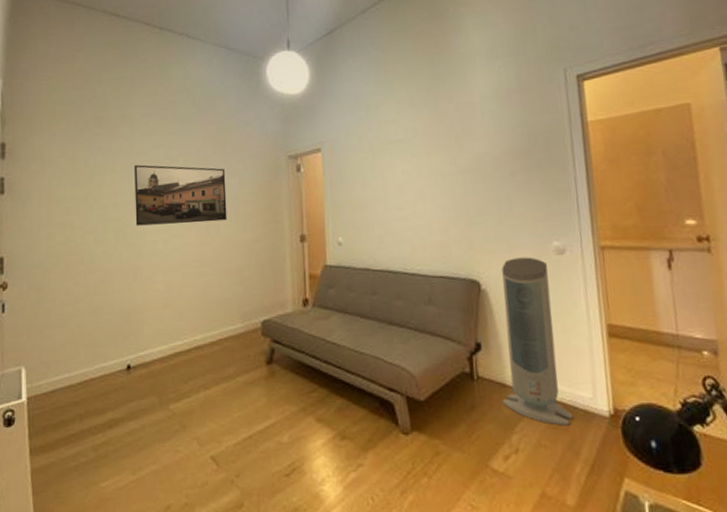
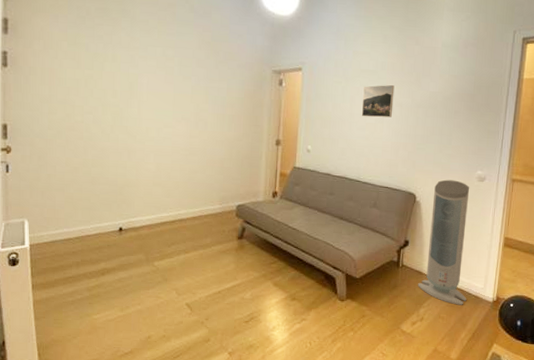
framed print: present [134,164,227,226] -> none [132,58,216,119]
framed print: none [395,152,435,194] -> present [361,84,395,118]

